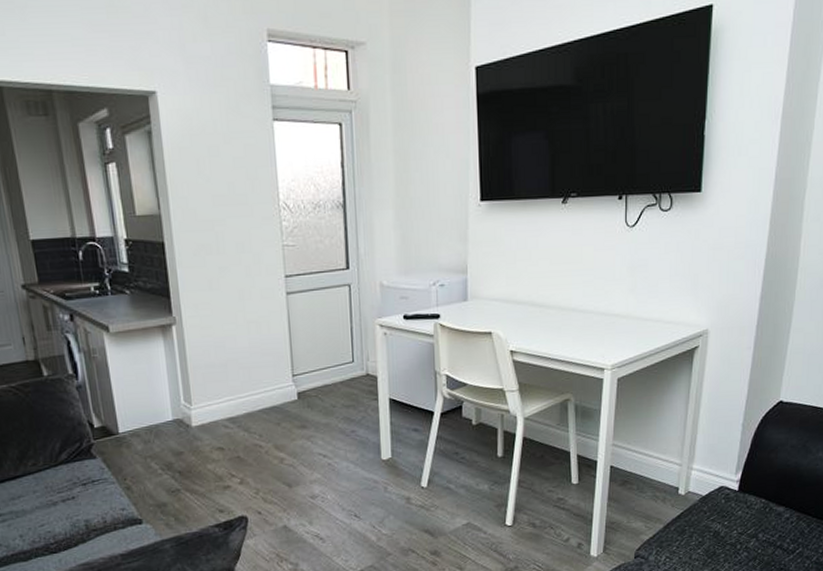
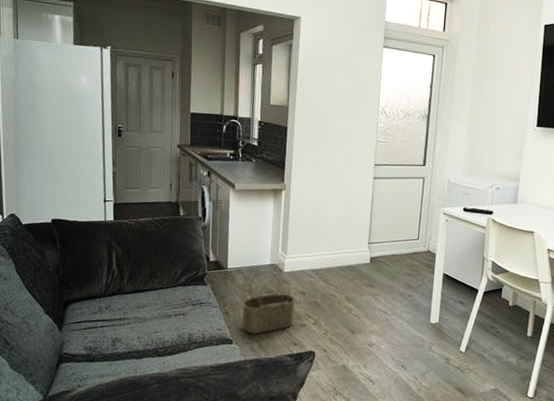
wicker basket: none [146,428,215,508] -> present [242,271,295,334]

